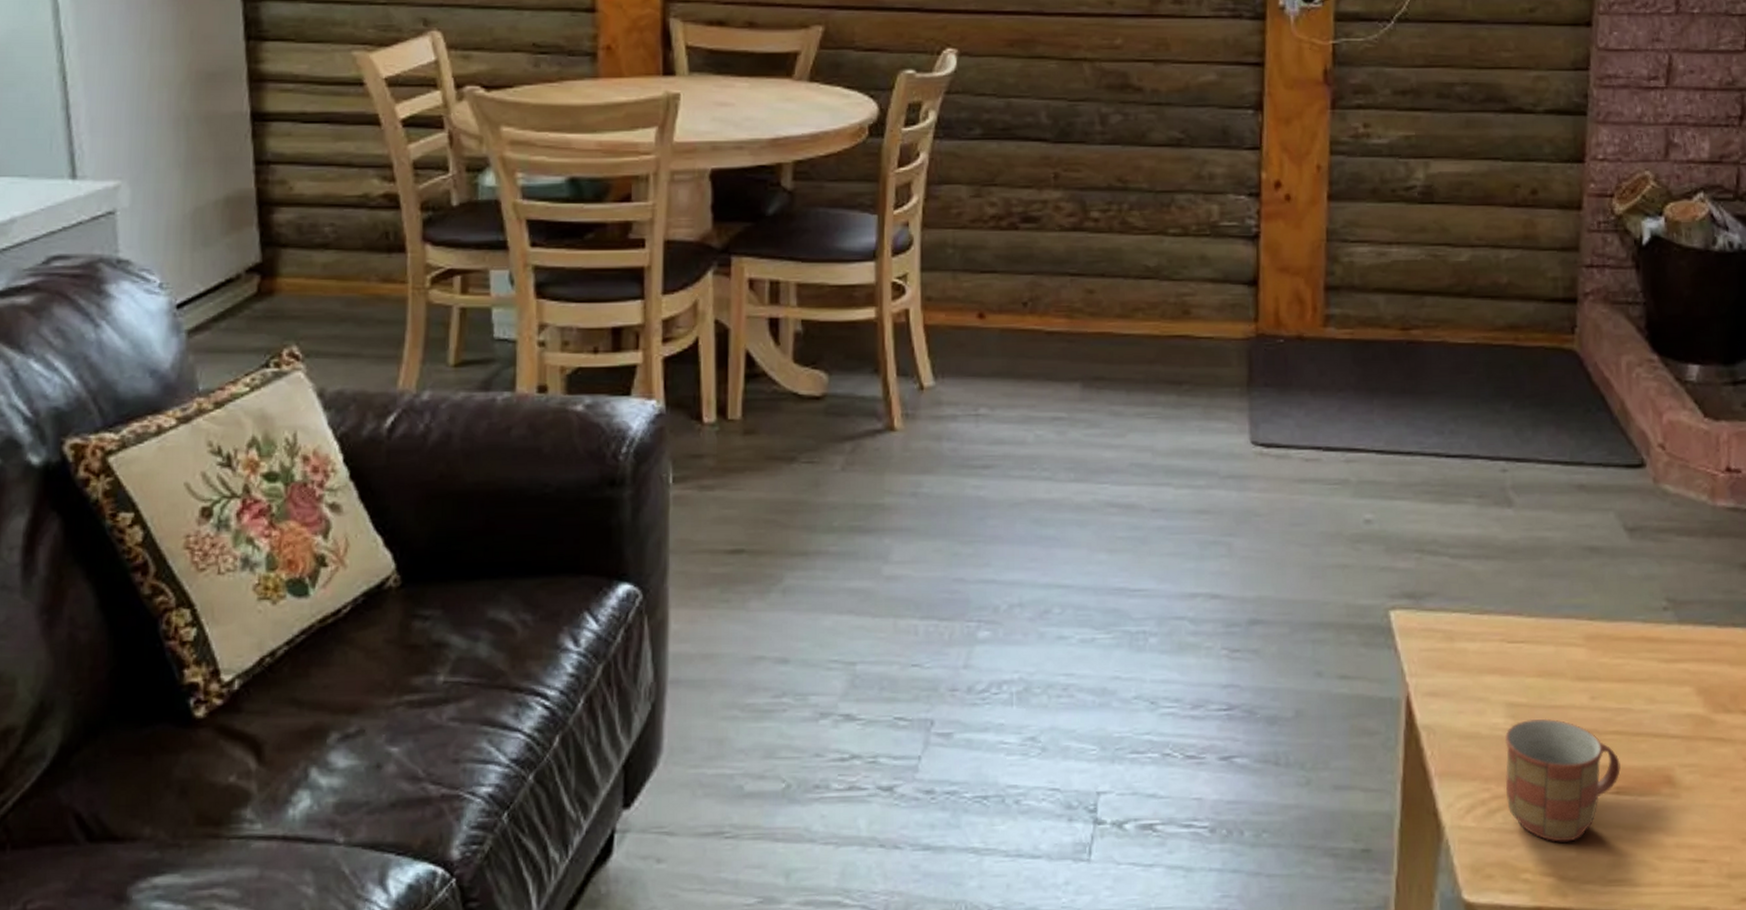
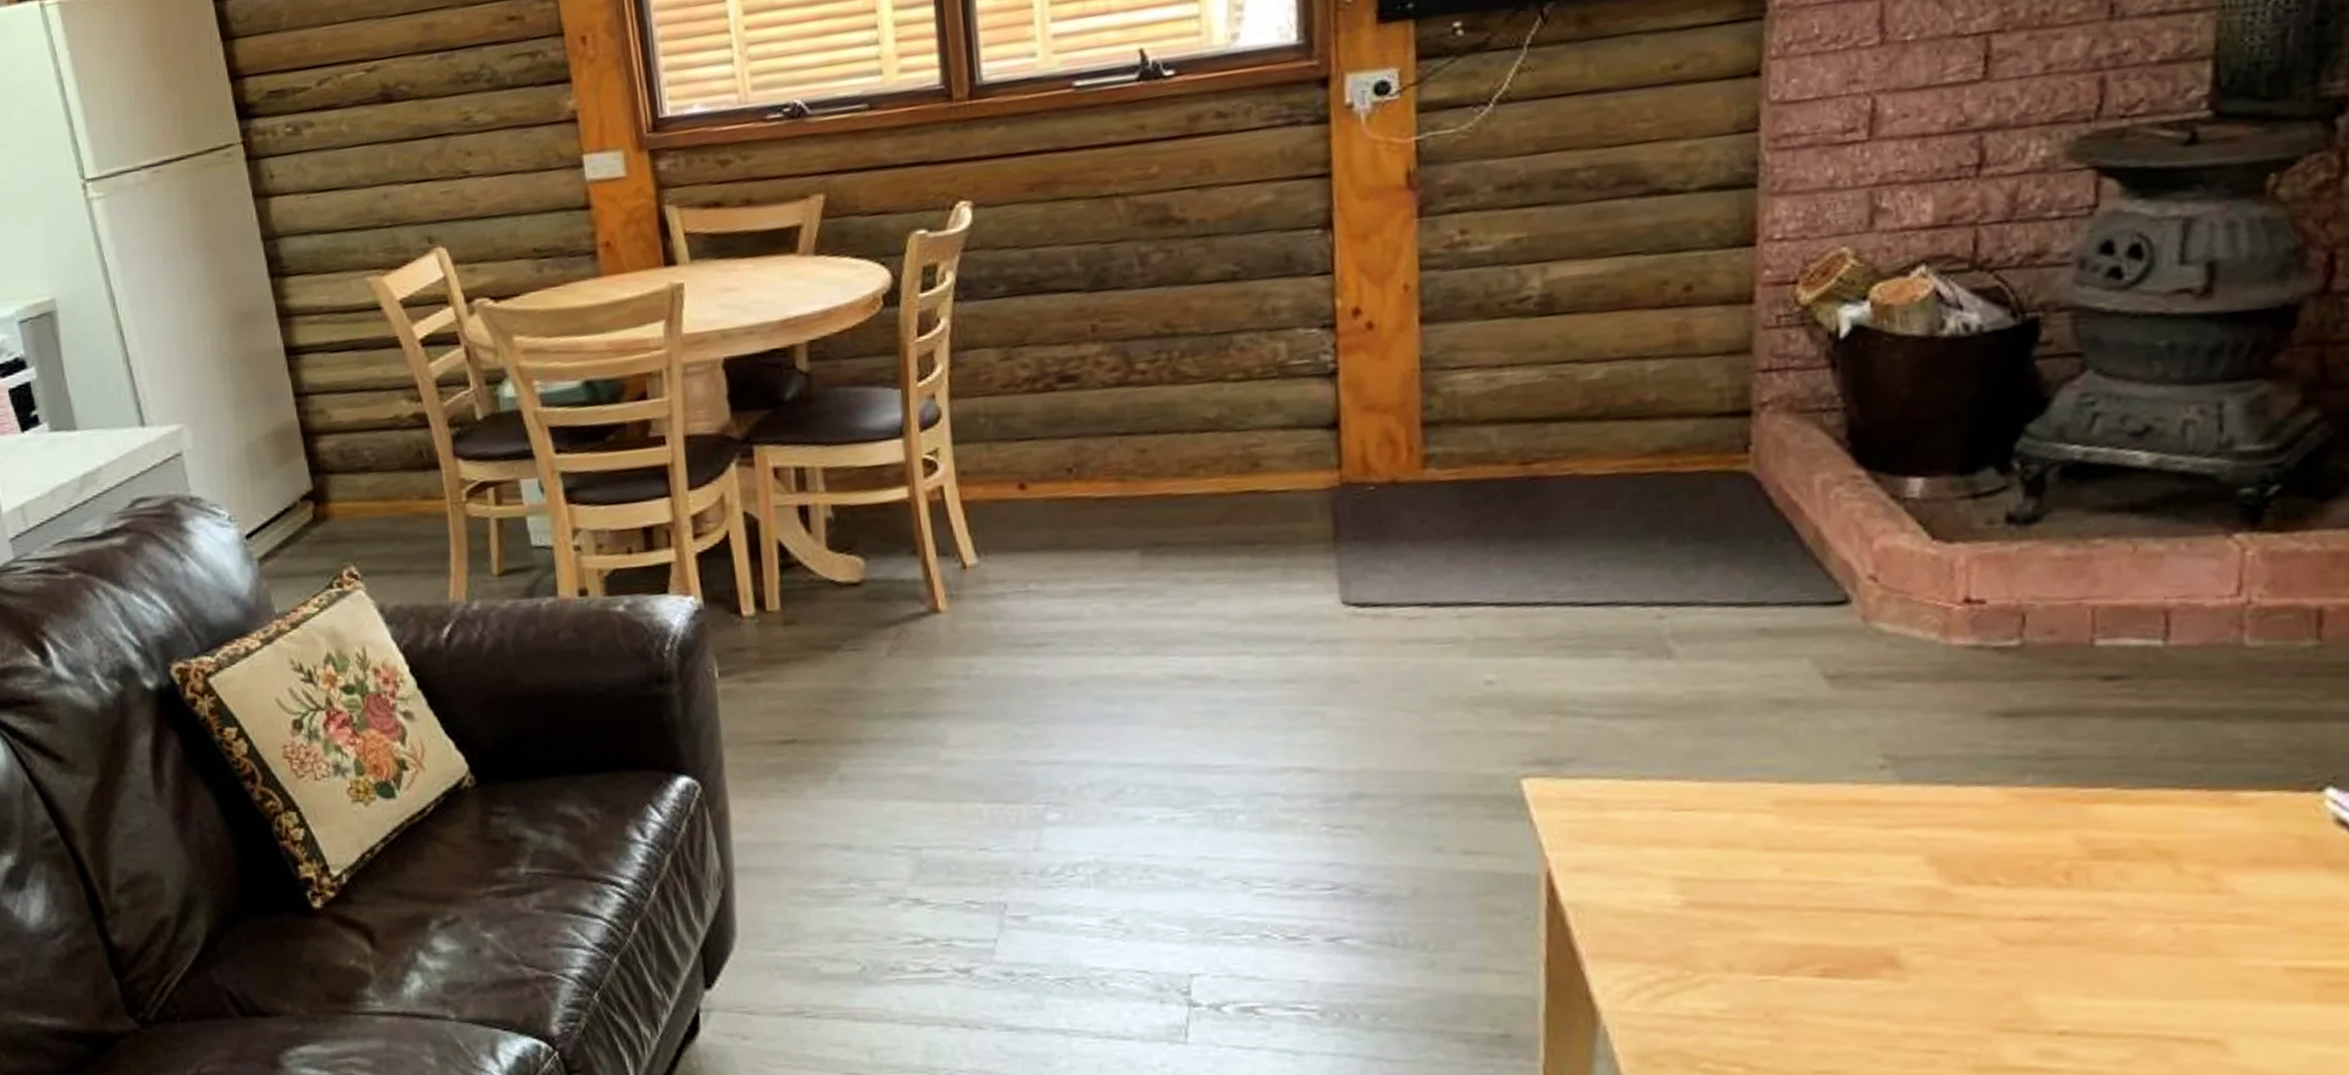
mug: present [1505,718,1621,842] -> none [1674,893,1826,1030]

